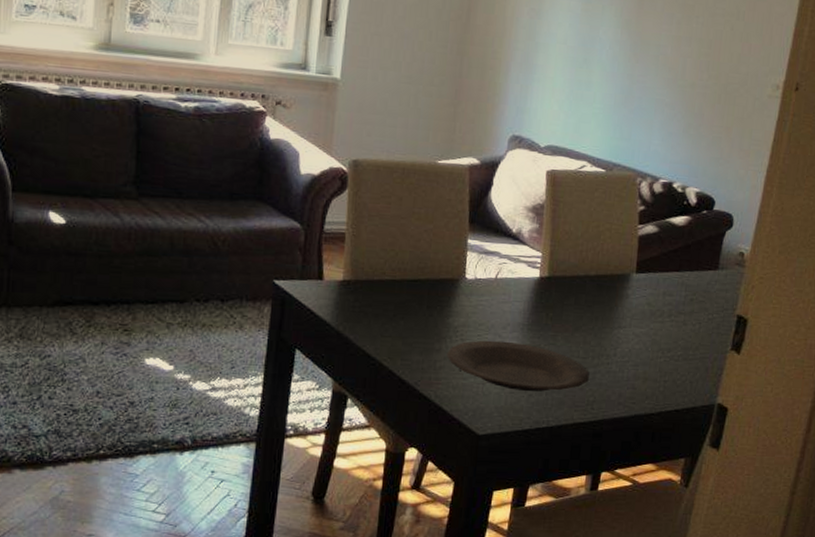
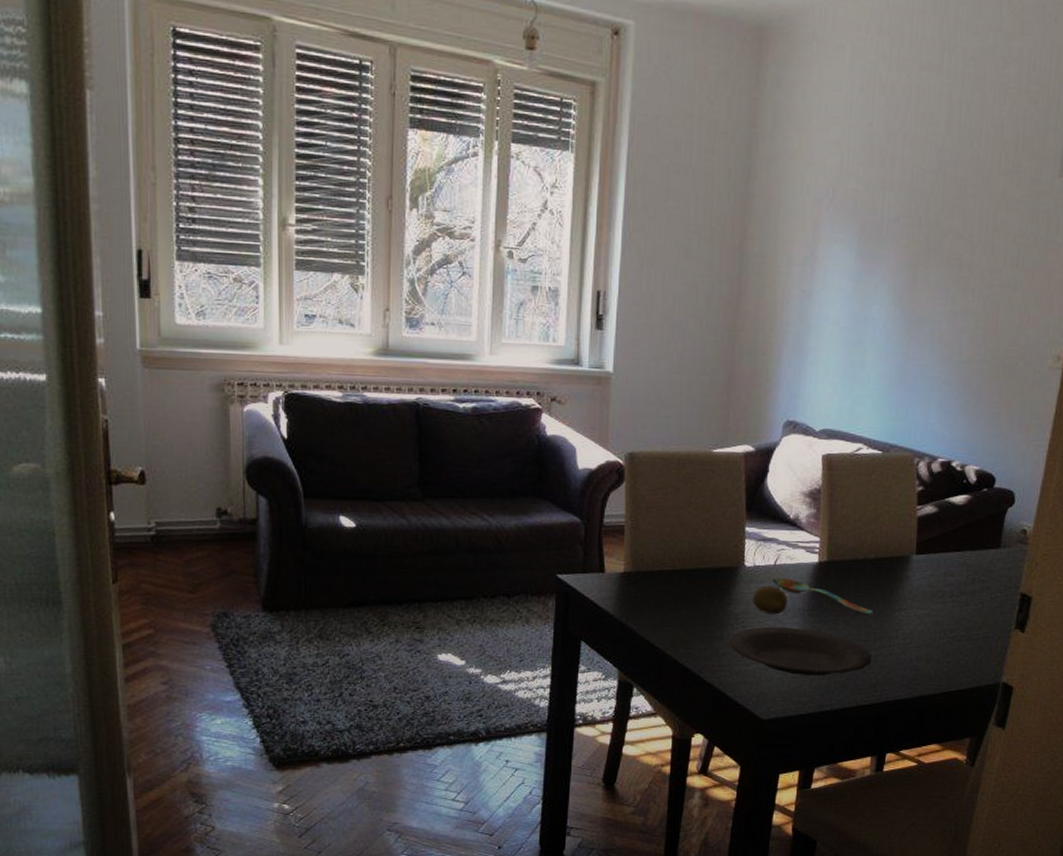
fruit: none [472,299,507,329] -> present [753,585,787,615]
spoon: none [493,291,592,331] -> present [772,578,873,615]

